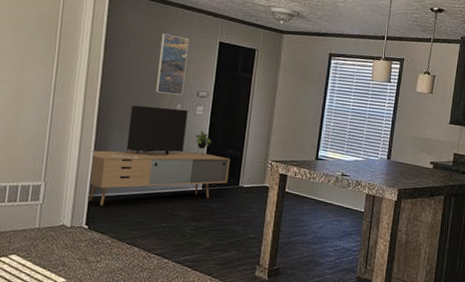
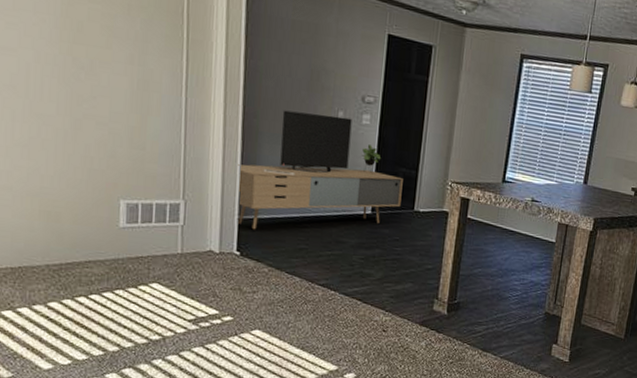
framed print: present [155,33,190,95] -> none [311,20,351,100]

